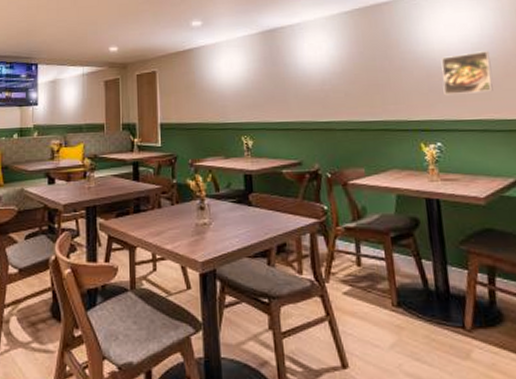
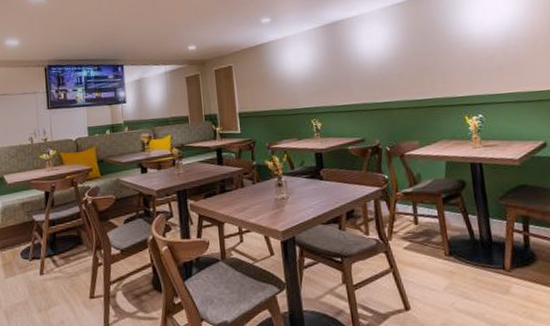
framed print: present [441,51,493,96] -> none [480,32,525,74]

